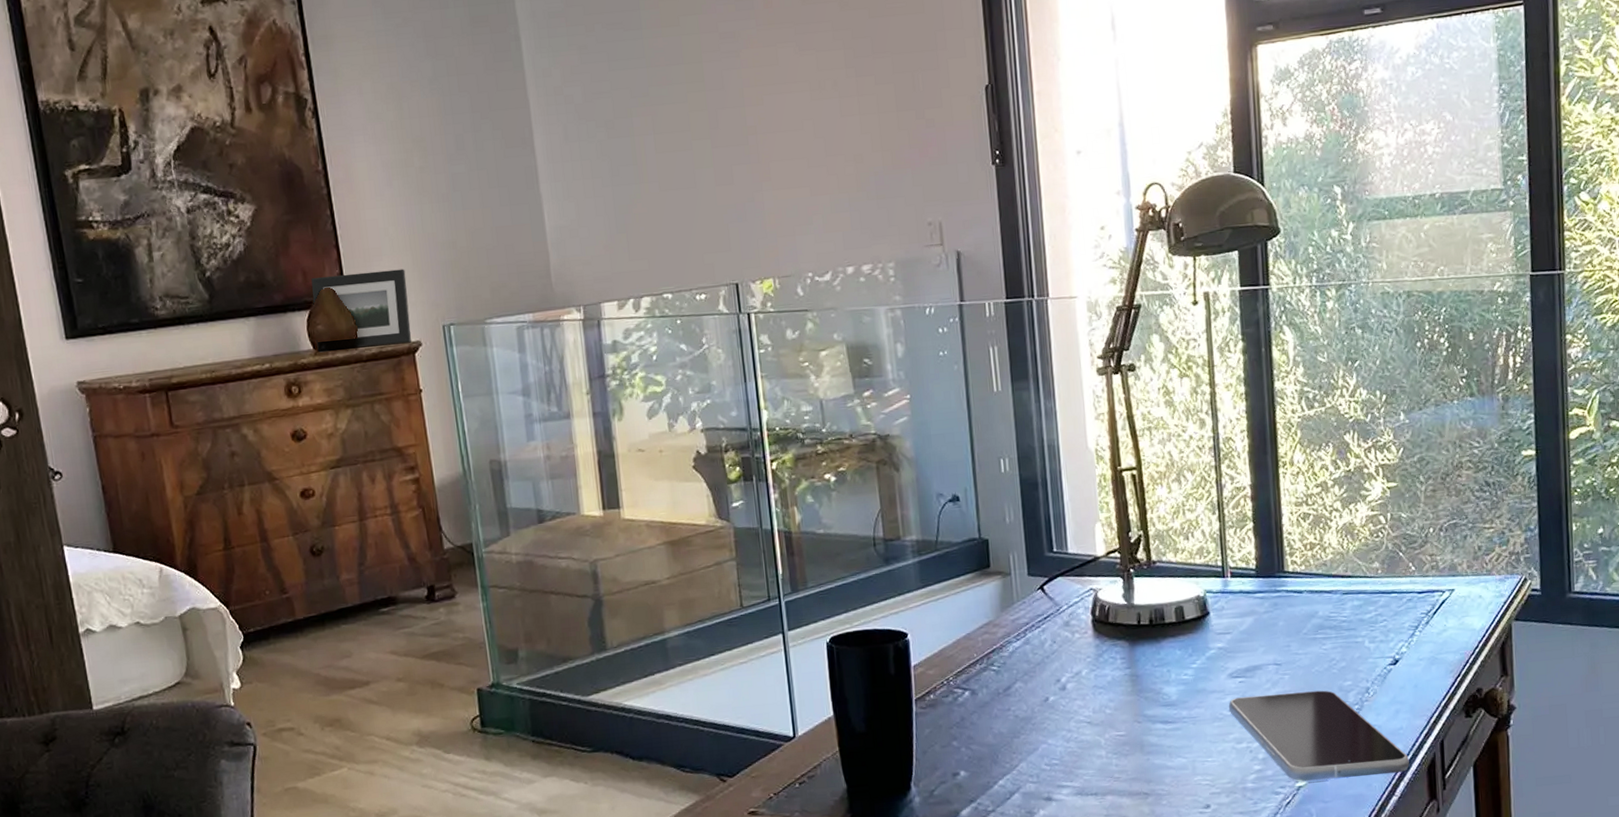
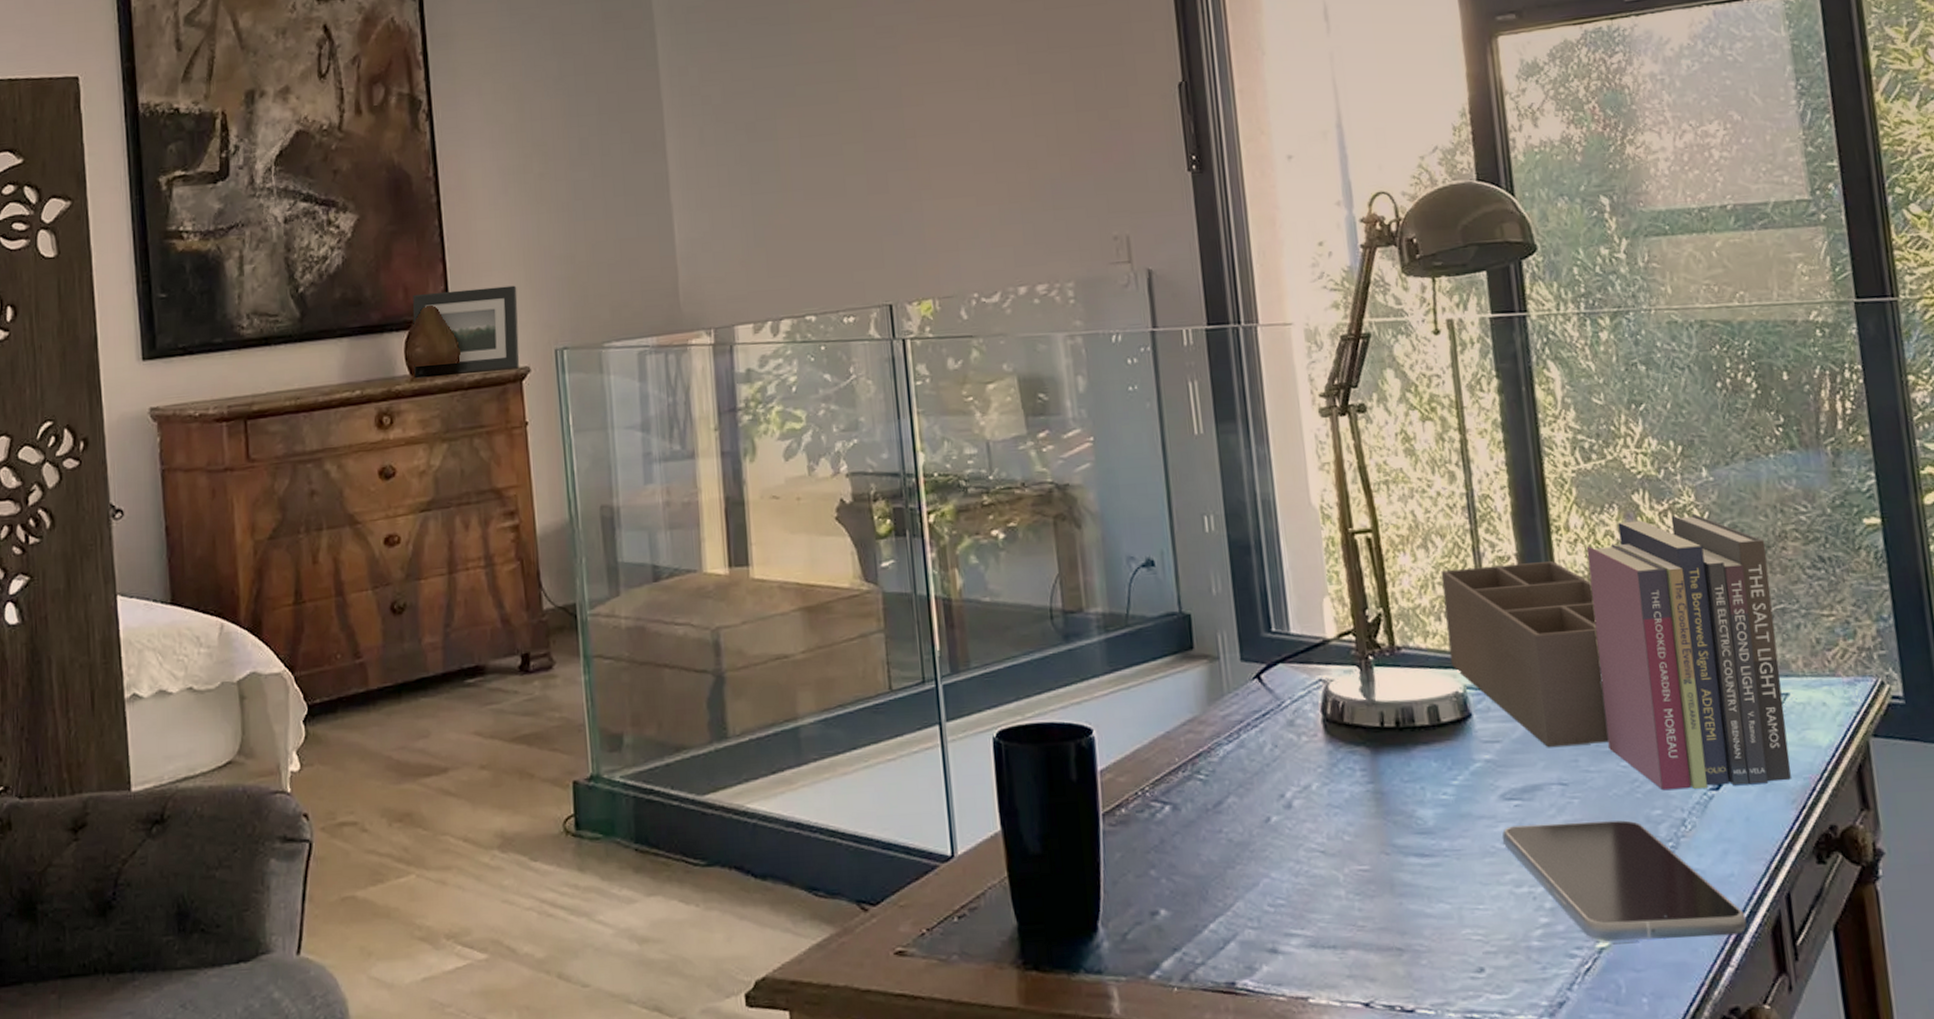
desk organizer: none [1190,490,1315,636] -> present [1440,561,1610,747]
books: none [1306,449,1451,667] -> present [1586,513,1791,791]

